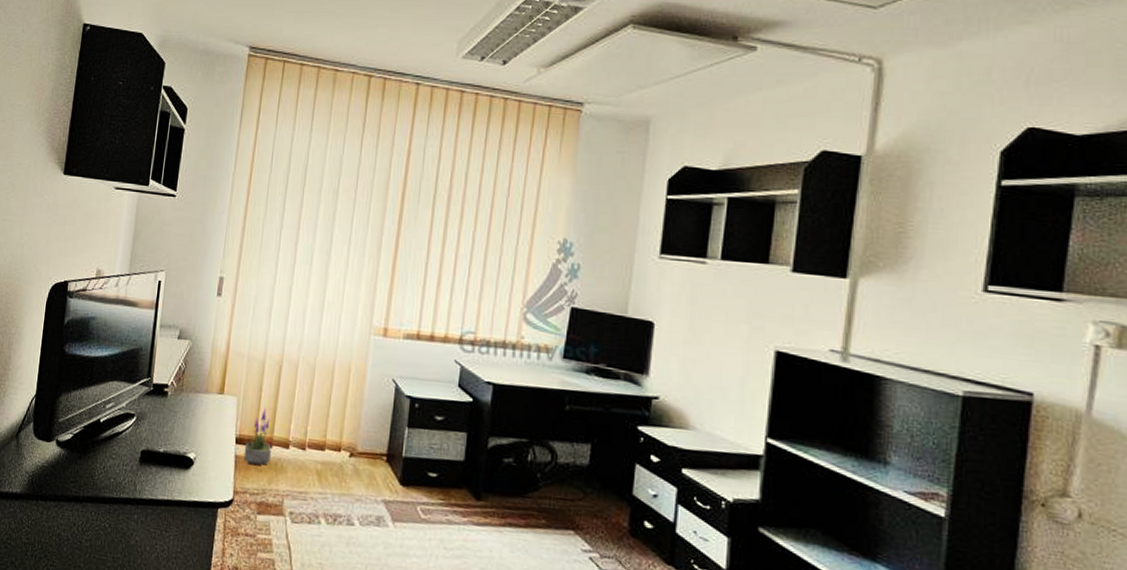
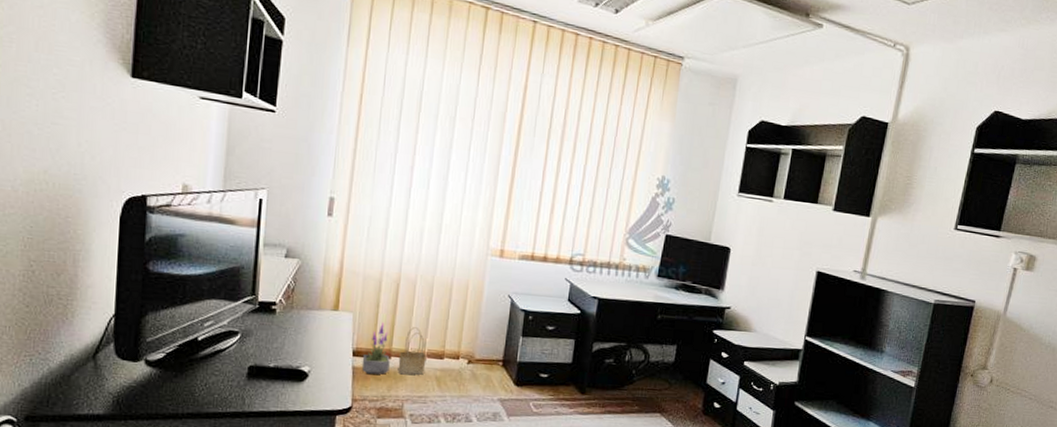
basket: none [278,413,308,468] -> present [398,327,427,375]

